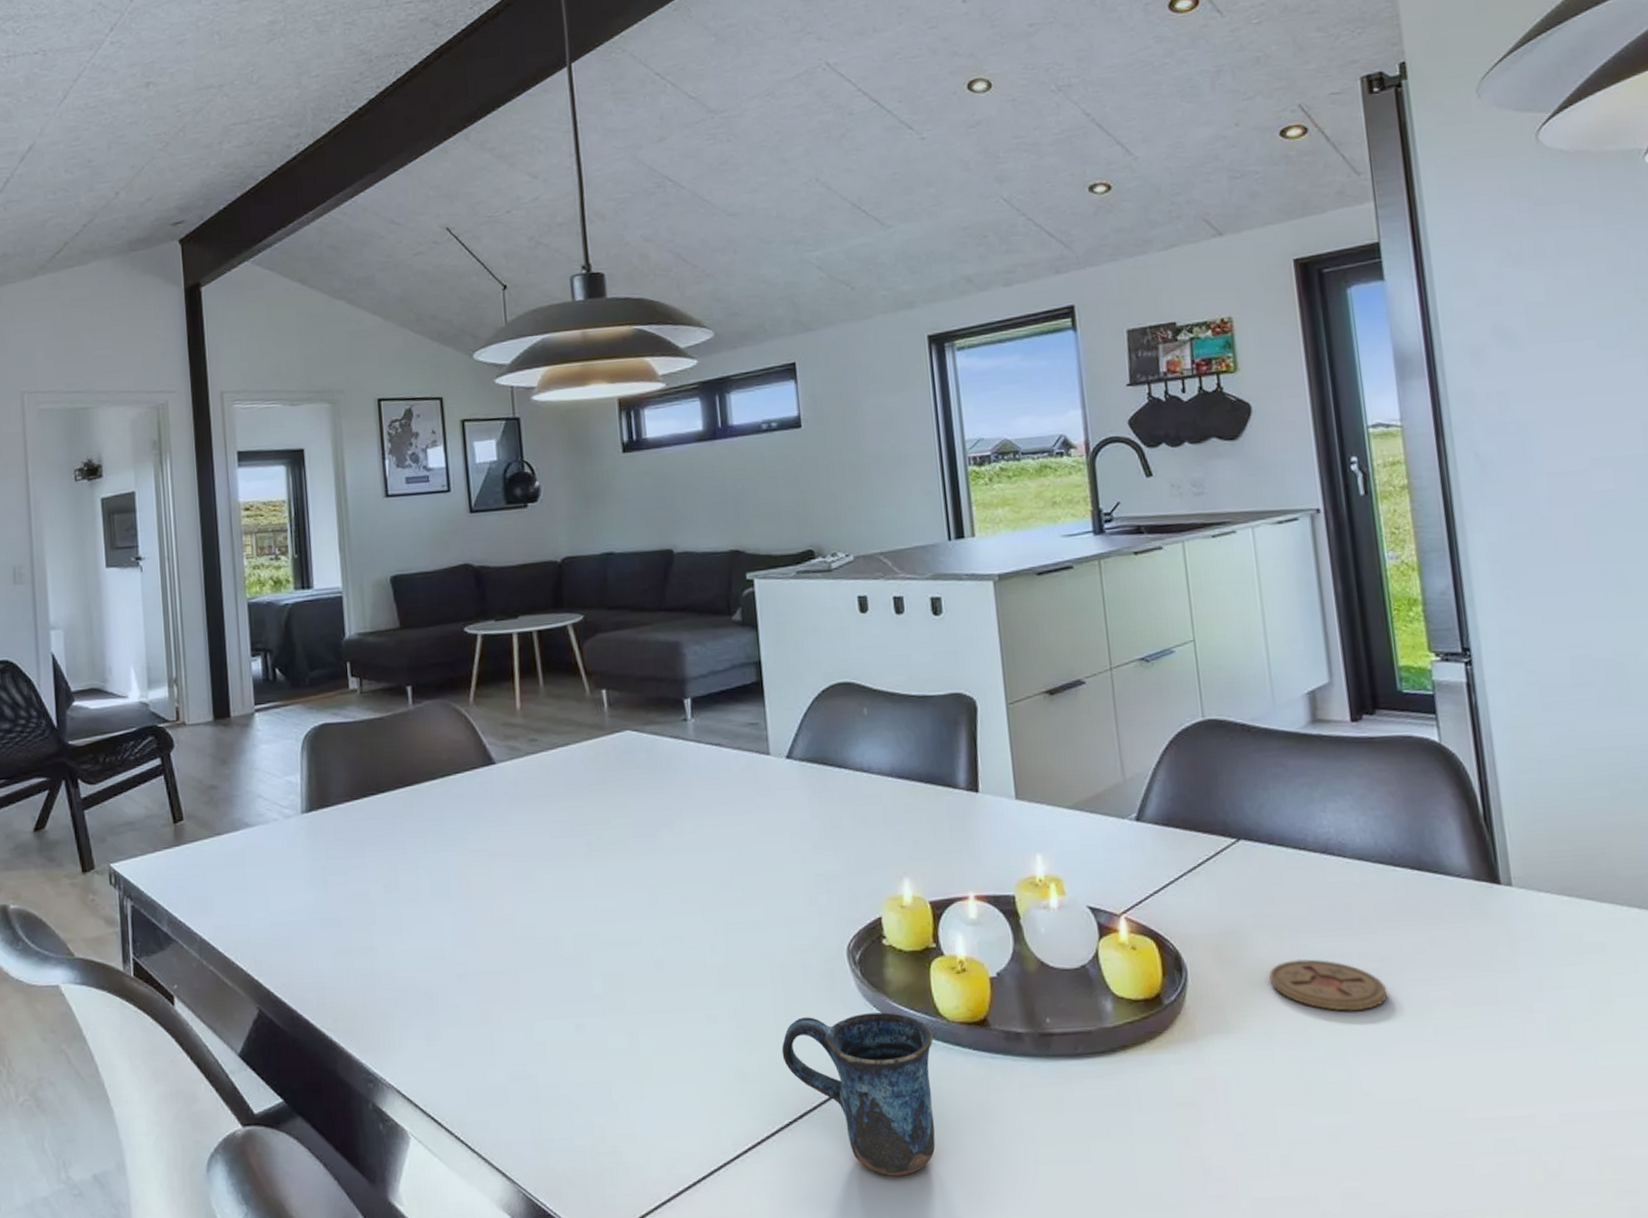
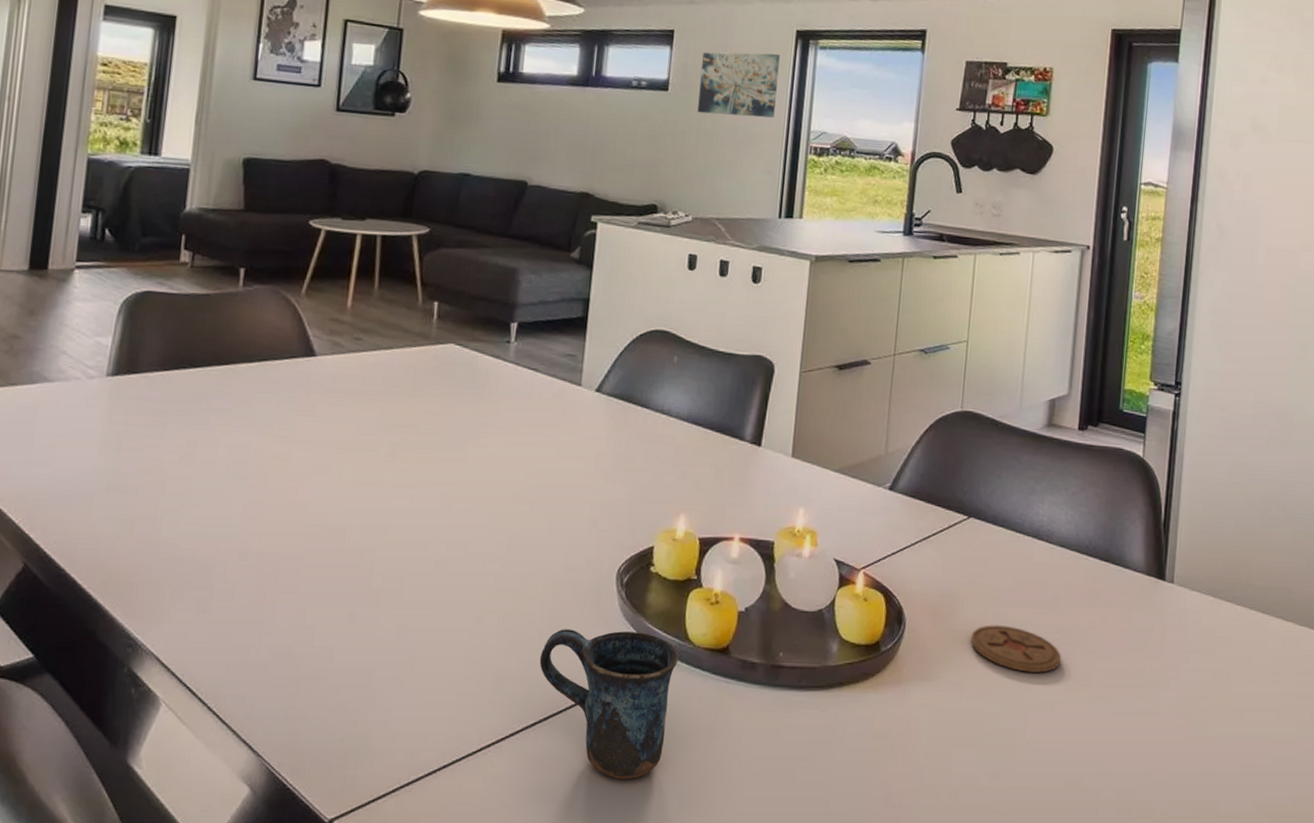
wall art: none [831,365,922,444] -> present [697,52,780,118]

